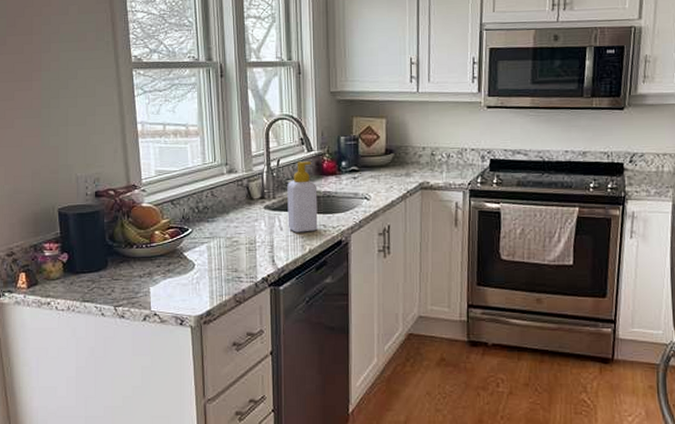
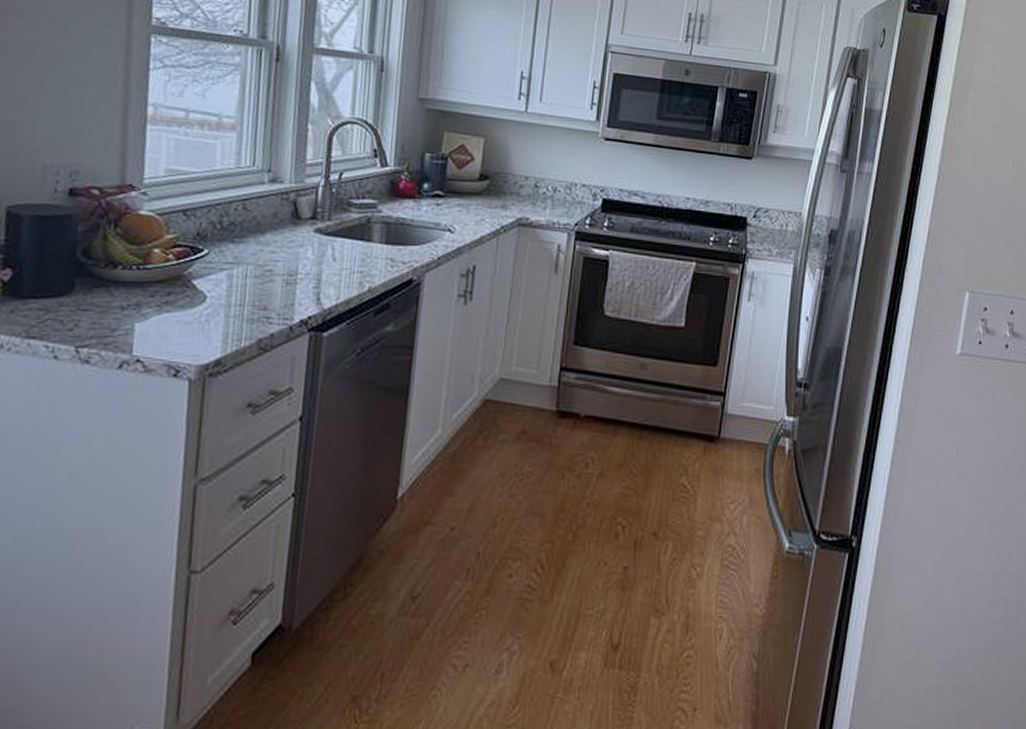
soap bottle: present [287,161,318,233] -> none [343,177,389,266]

